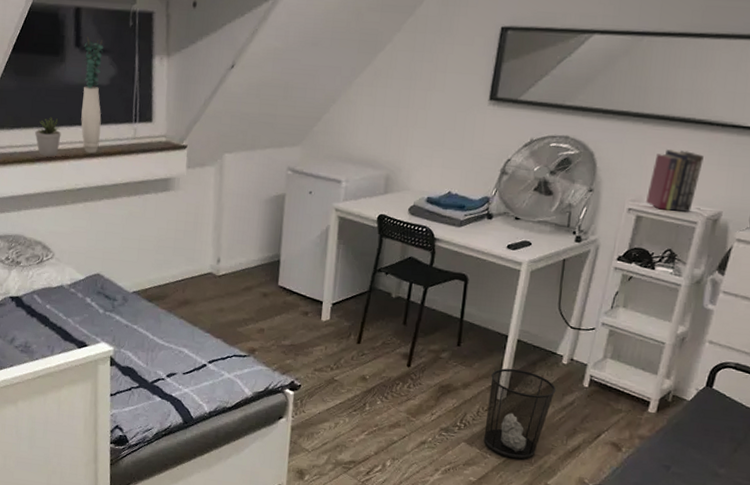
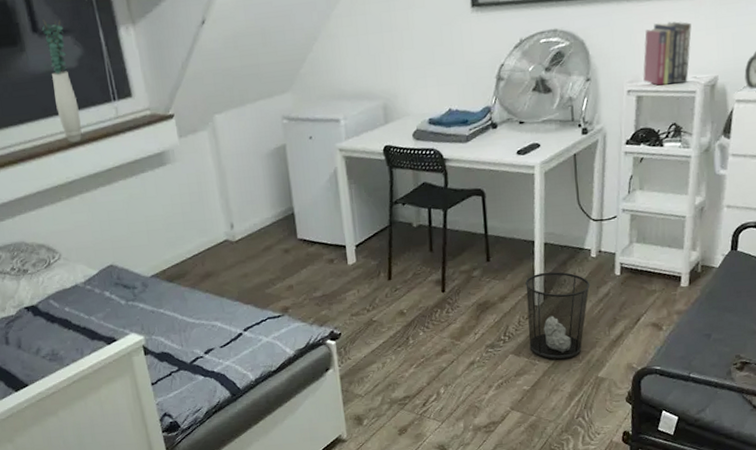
potted plant: present [35,117,62,157] -> none [11,112,41,155]

